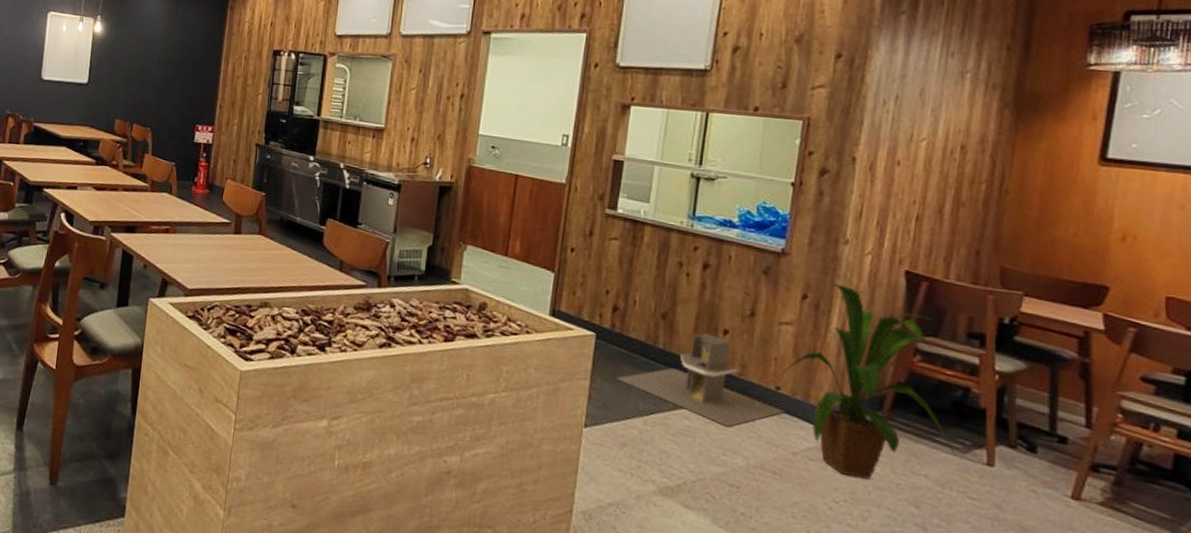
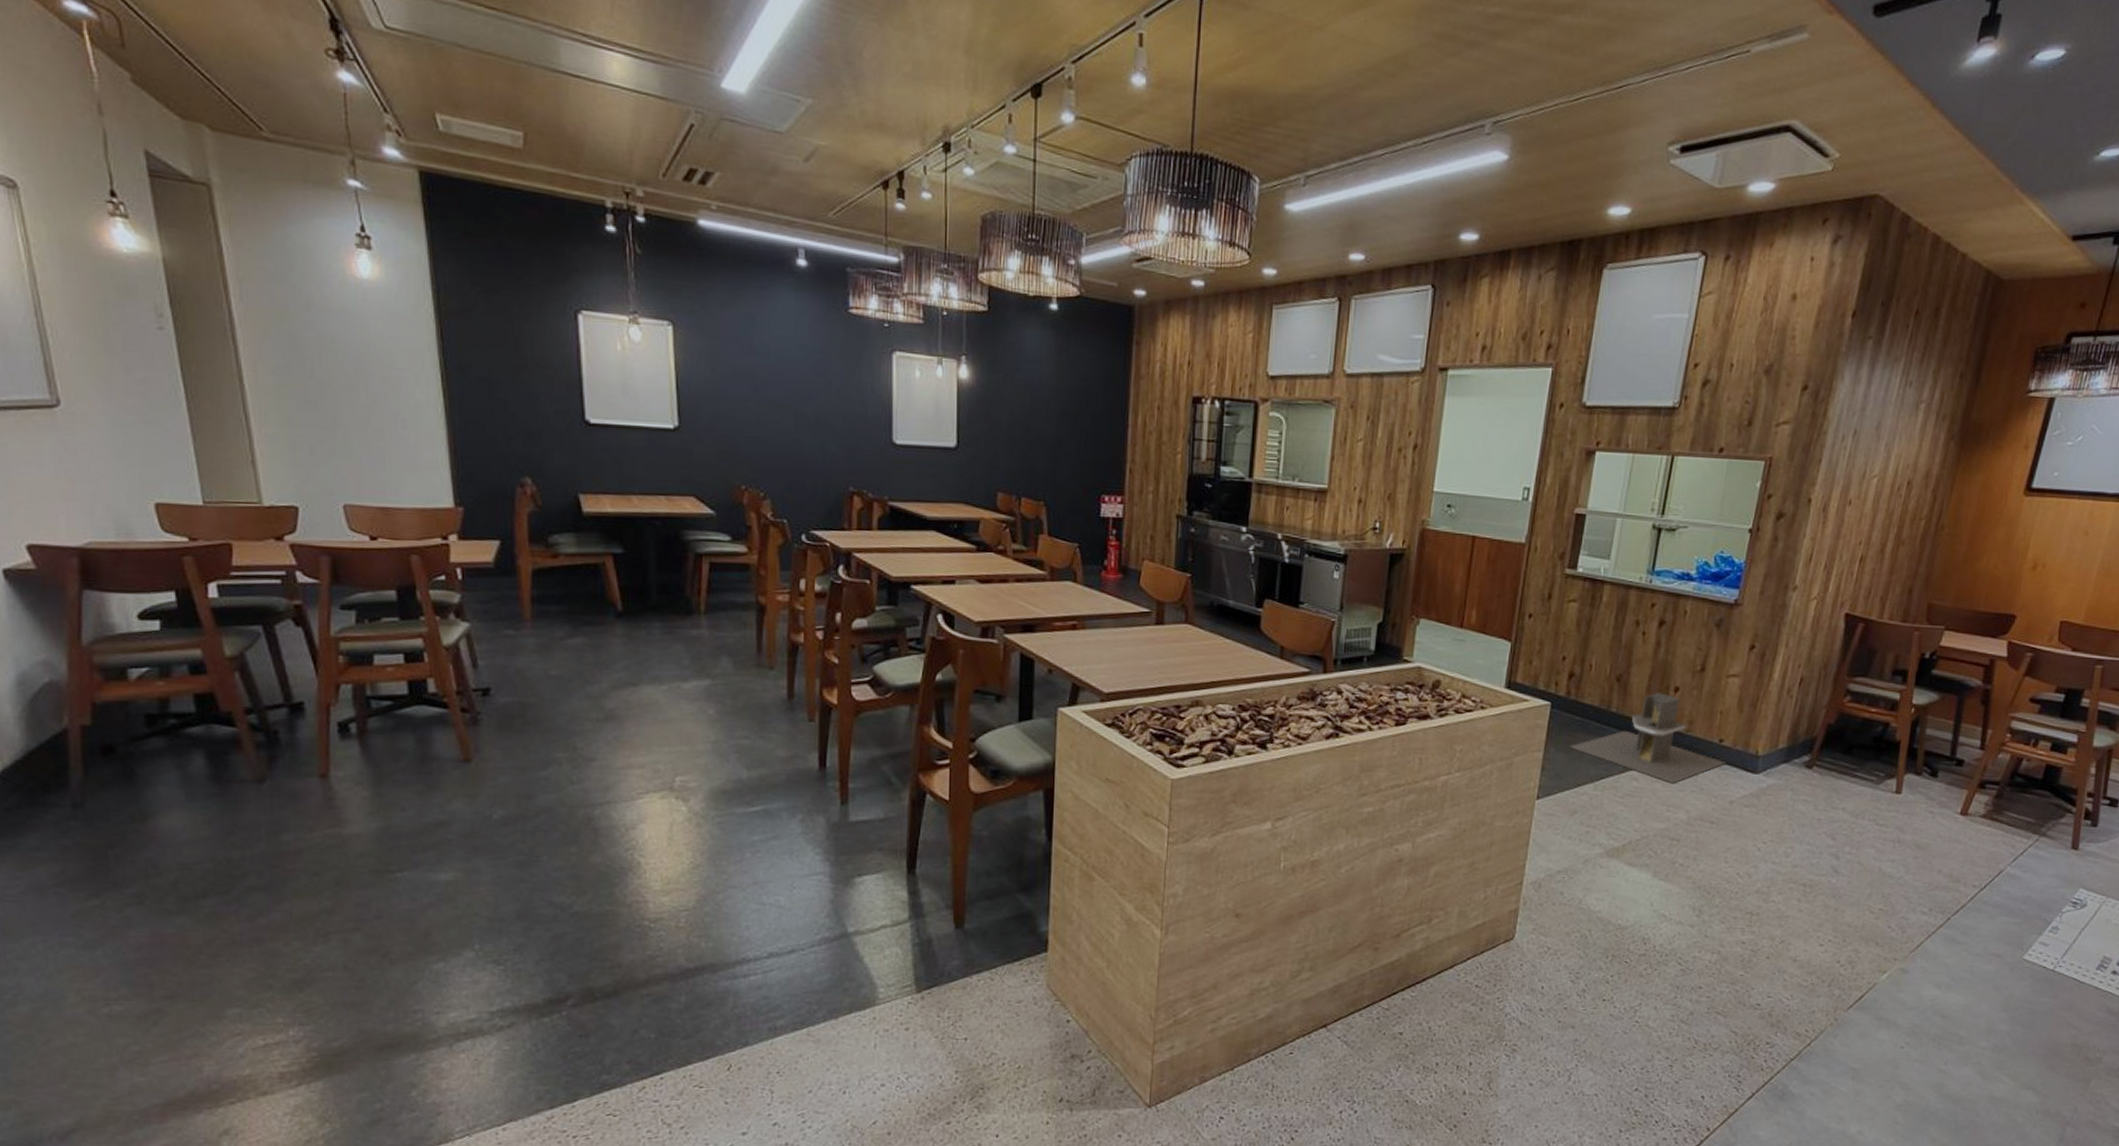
house plant: present [779,284,956,479] -> none [1723,632,1871,818]

